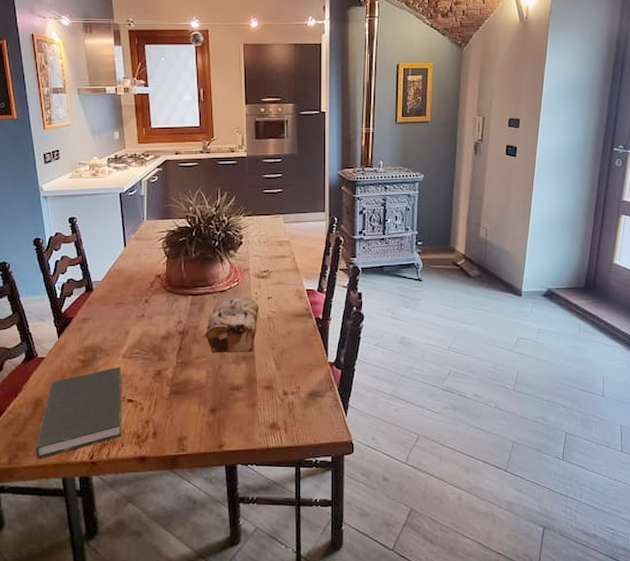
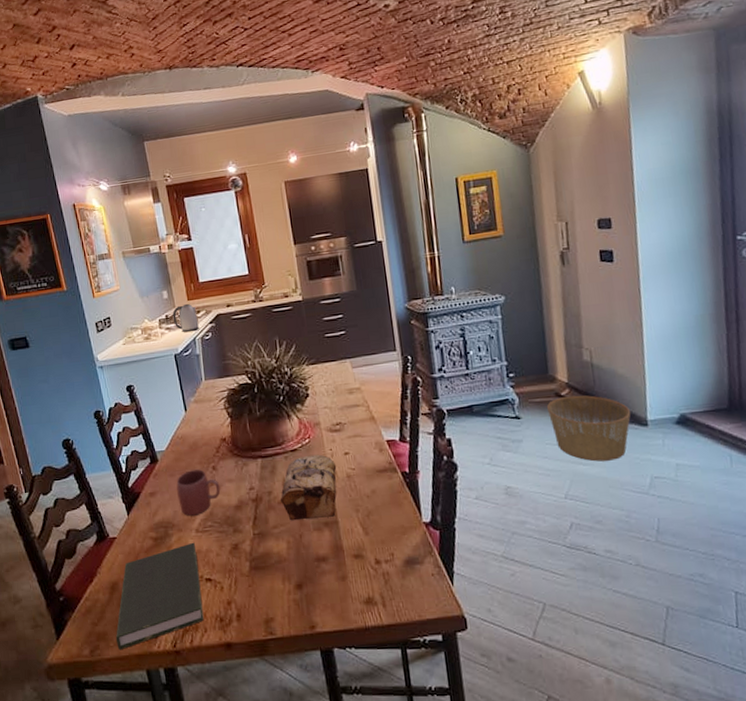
mug: none [109,301,150,342] -> present [176,469,221,516]
kettle: none [122,147,146,174] -> present [172,304,199,333]
basket: none [445,265,510,322] -> present [547,395,631,462]

